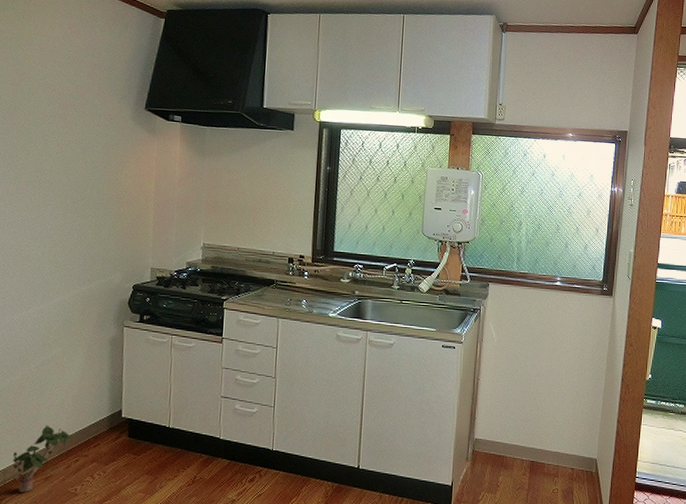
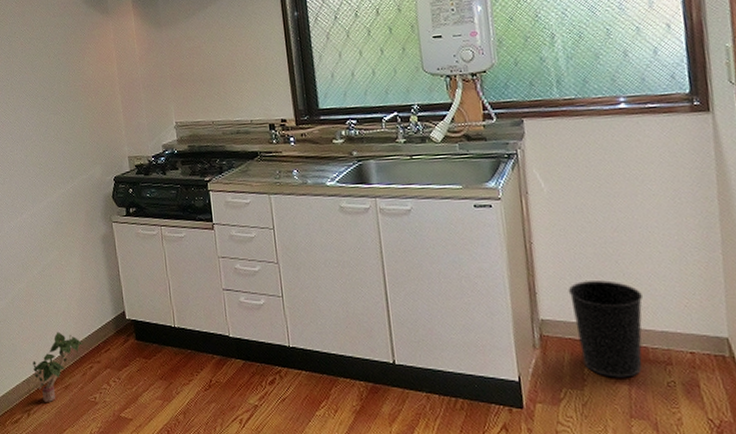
wastebasket: none [498,411,548,485] -> present [568,280,644,378]

